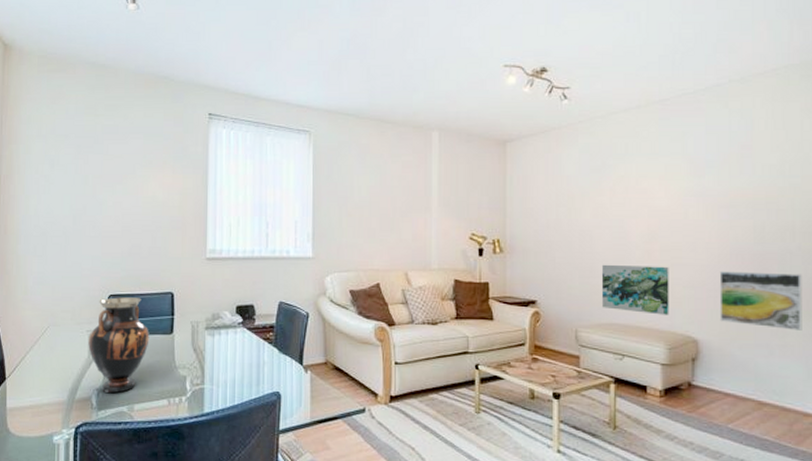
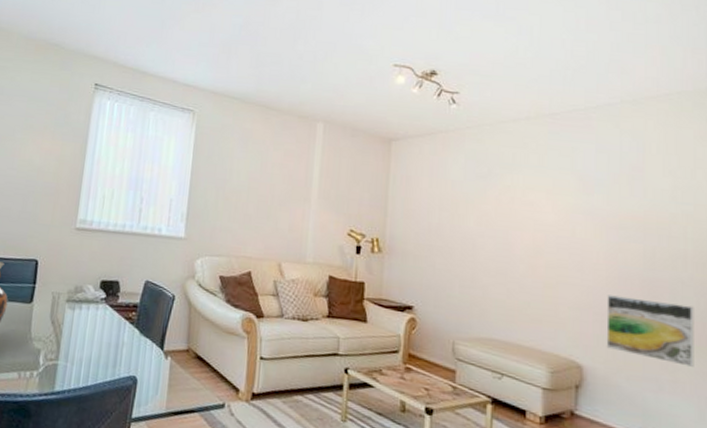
wall art: present [601,264,669,315] -> none [481,275,554,336]

